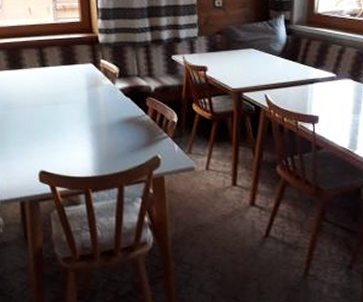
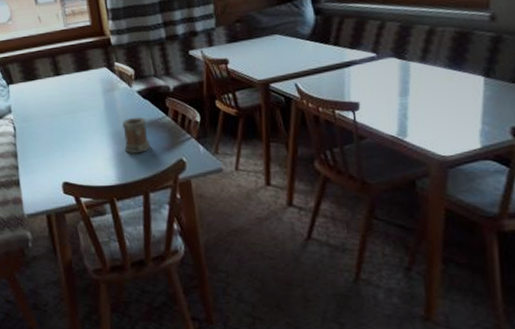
mug: none [103,113,129,149] -> present [122,117,151,154]

